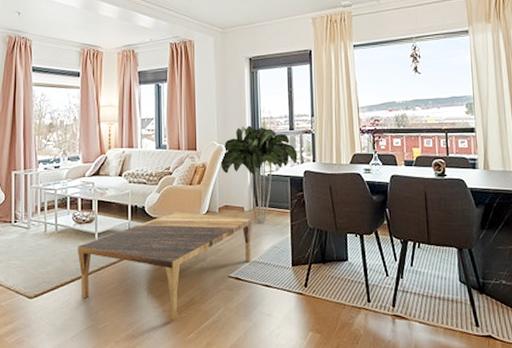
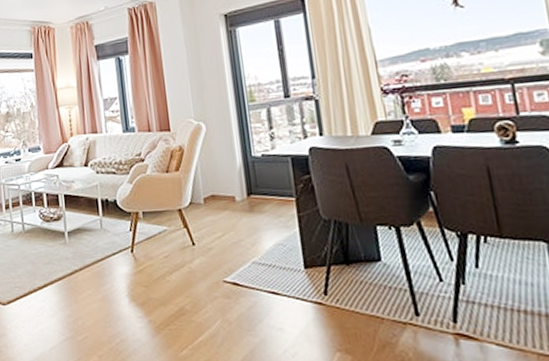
coffee table: present [78,212,252,321] -> none [48,204,251,333]
indoor plant: present [220,125,298,224] -> none [200,96,299,216]

